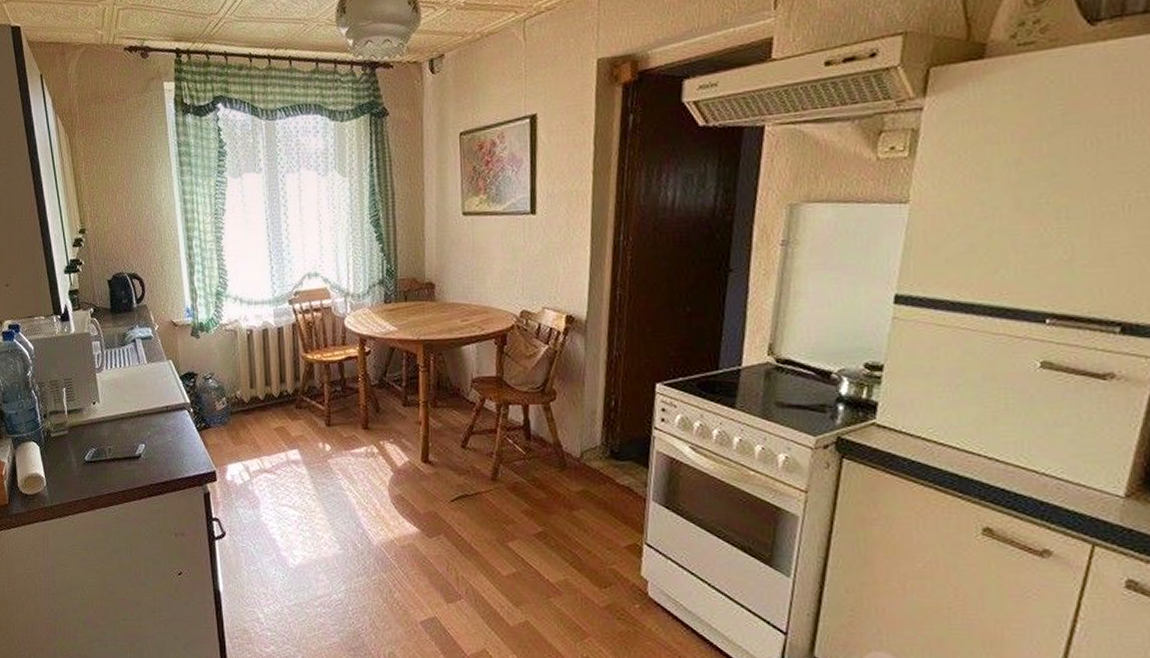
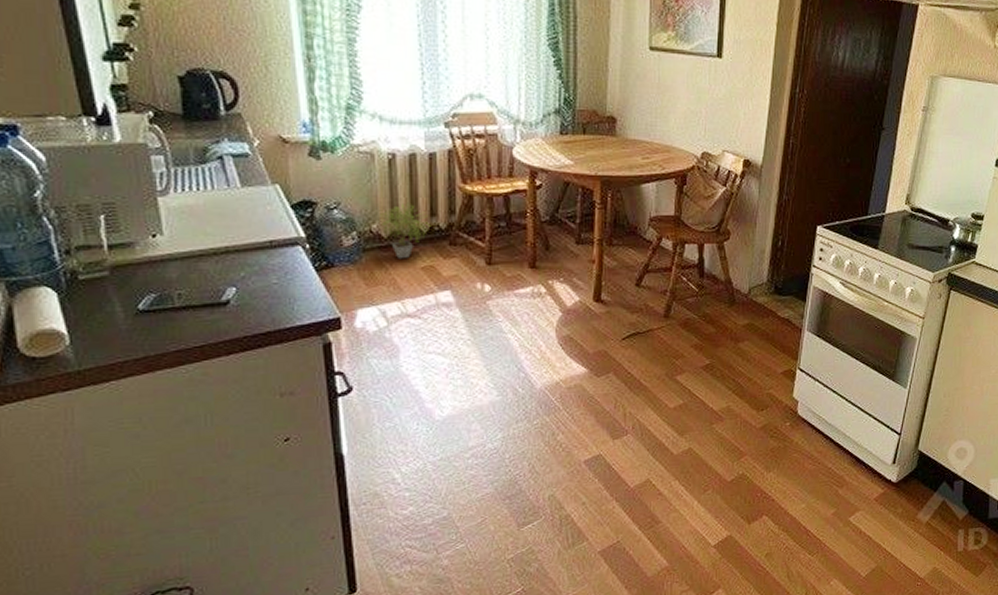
potted plant: none [242,371,281,421] -> present [380,202,431,259]

